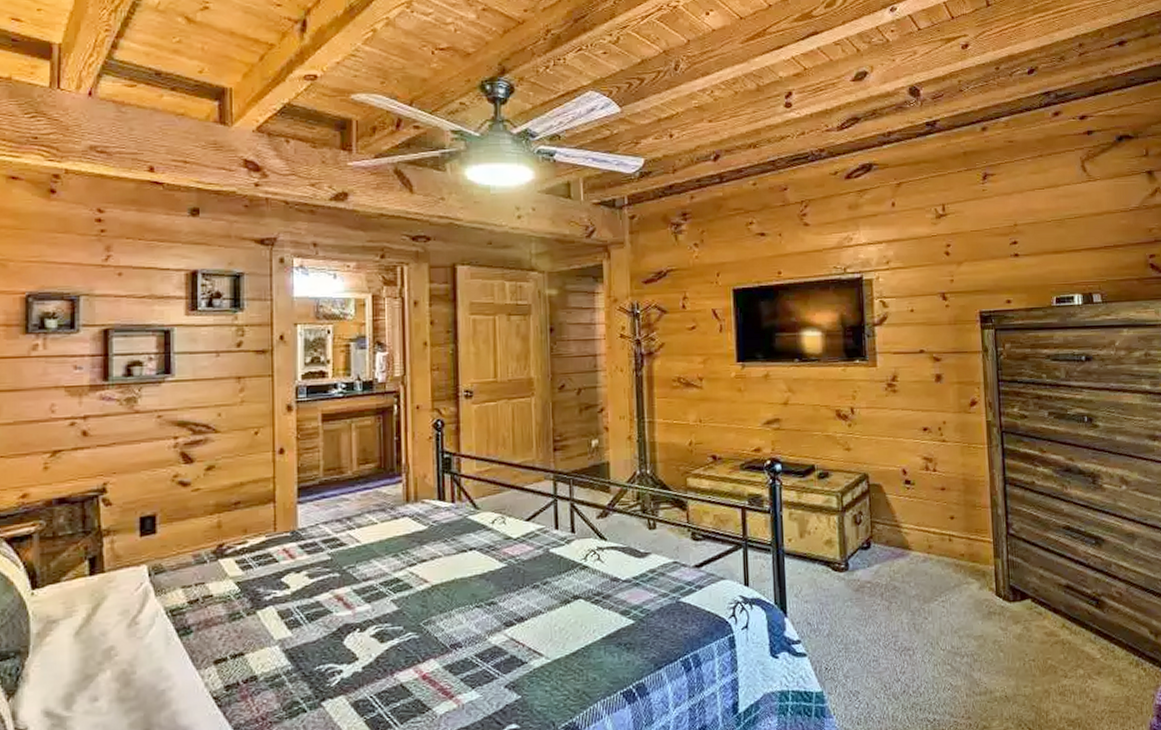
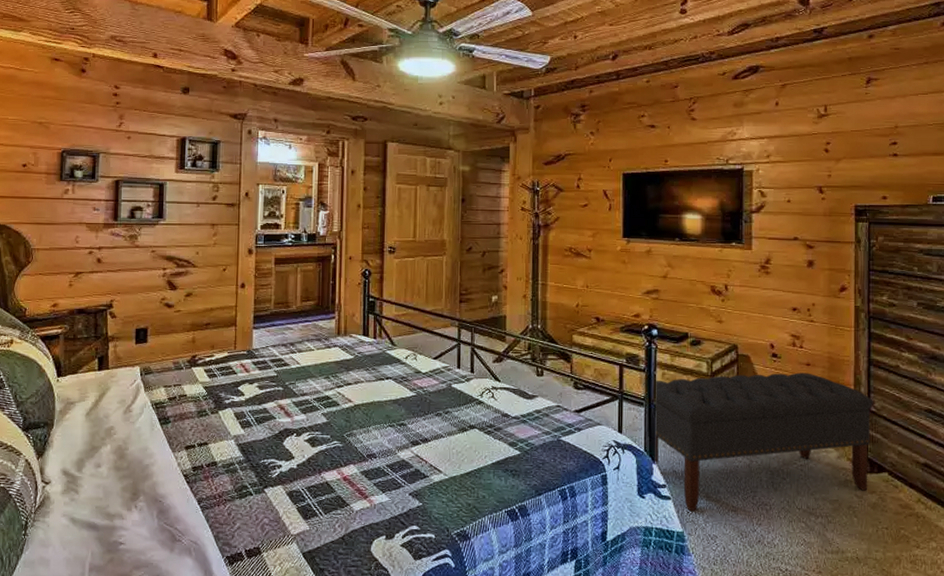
bench: none [767,498,1012,668] -> present [642,372,873,512]

